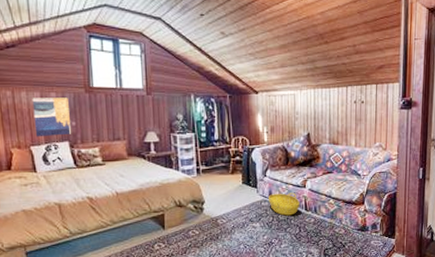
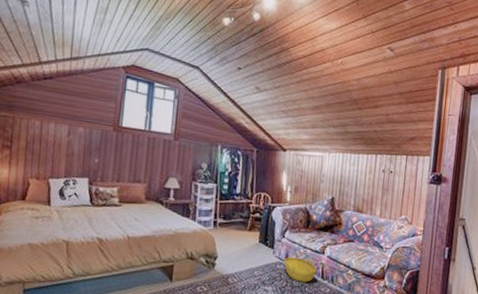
wall art: present [32,97,71,137] -> none [56,130,95,172]

